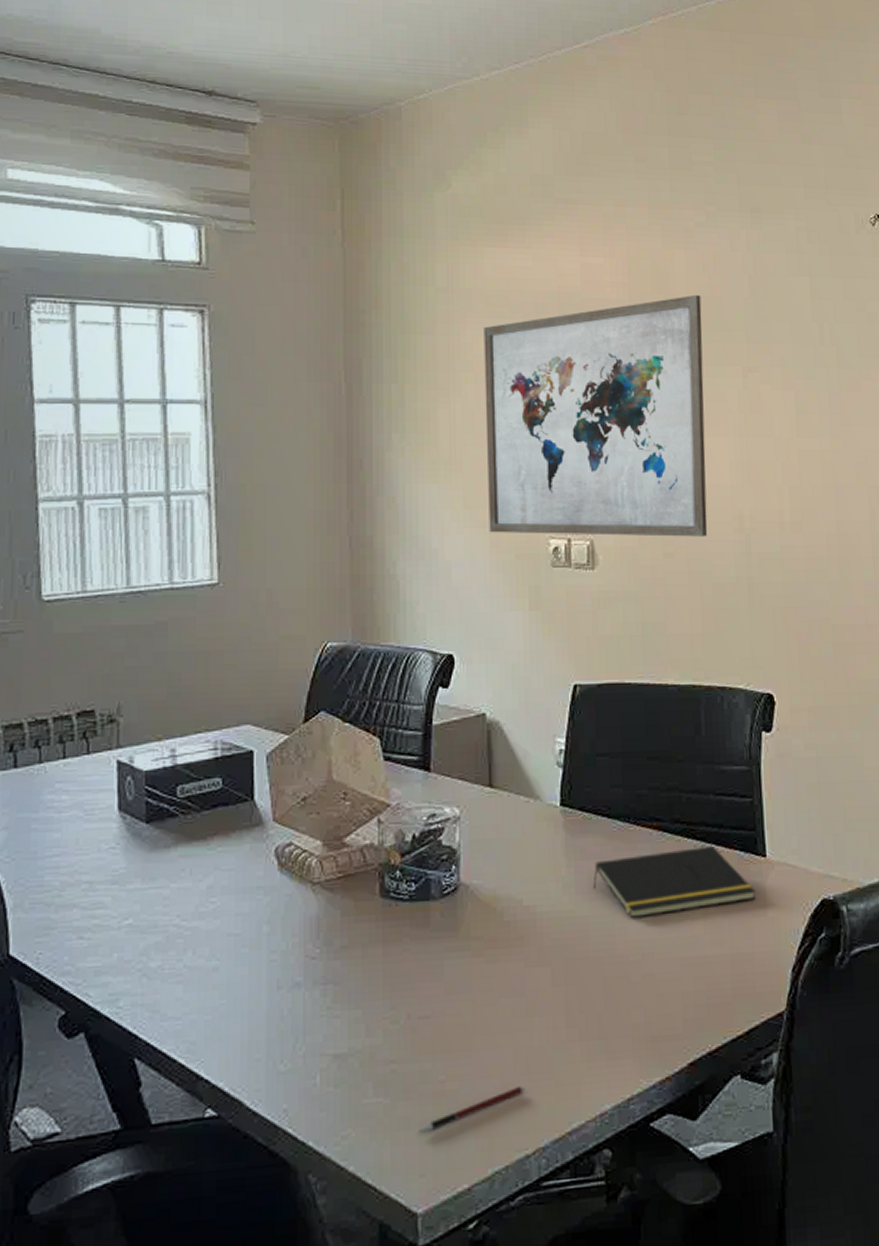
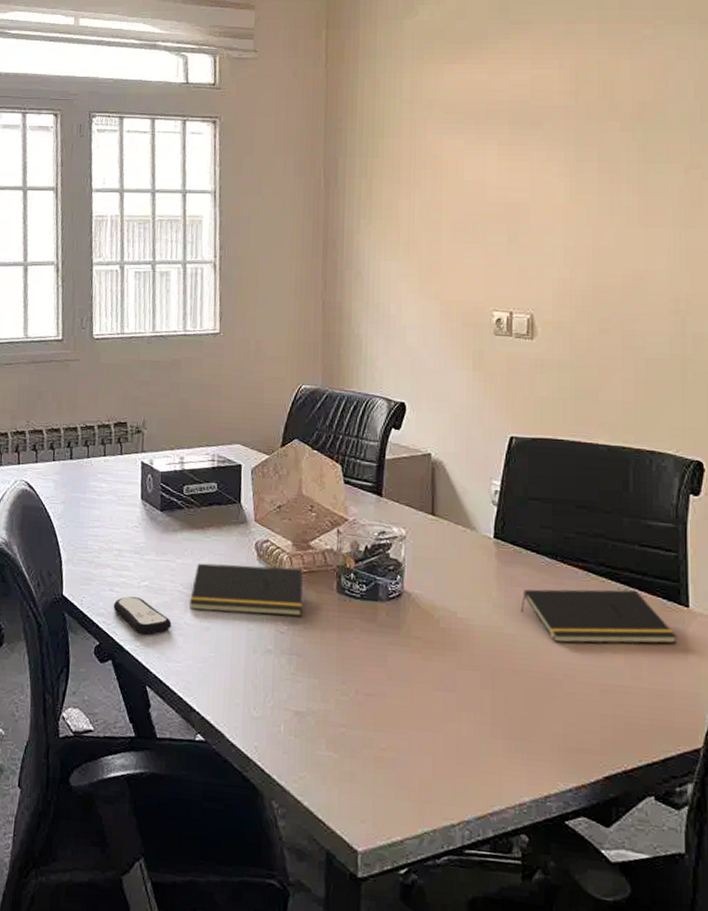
remote control: none [83,942,167,990] -> present [113,596,172,635]
notepad: none [191,873,339,947] -> present [190,563,303,616]
pen: present [418,1086,526,1133] -> none [361,766,454,788]
wall art: present [483,294,708,537] -> none [440,100,646,316]

